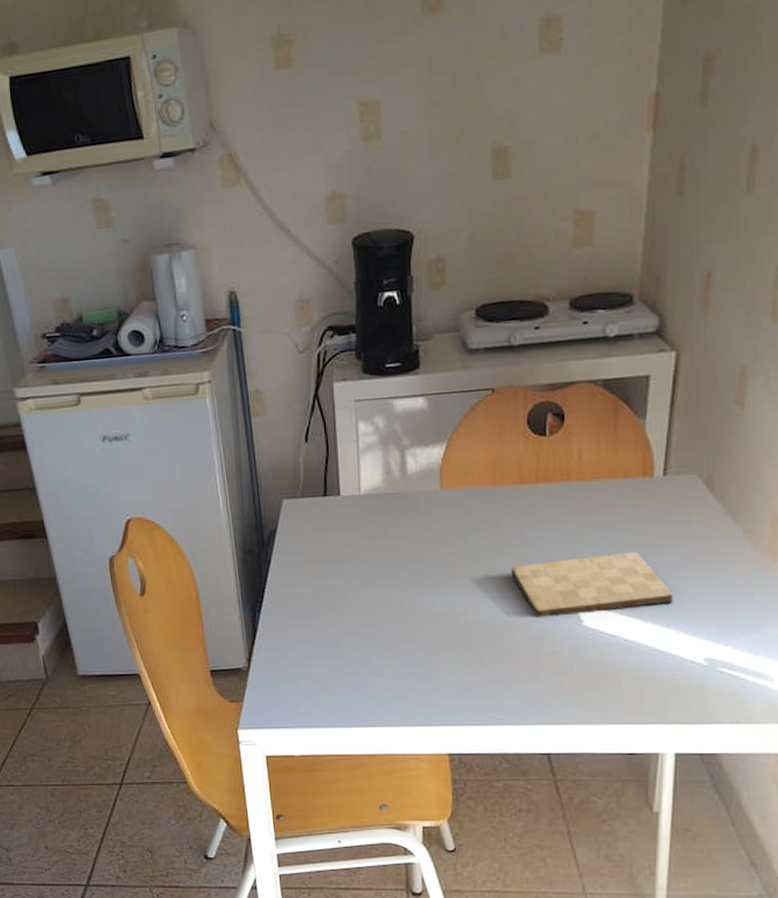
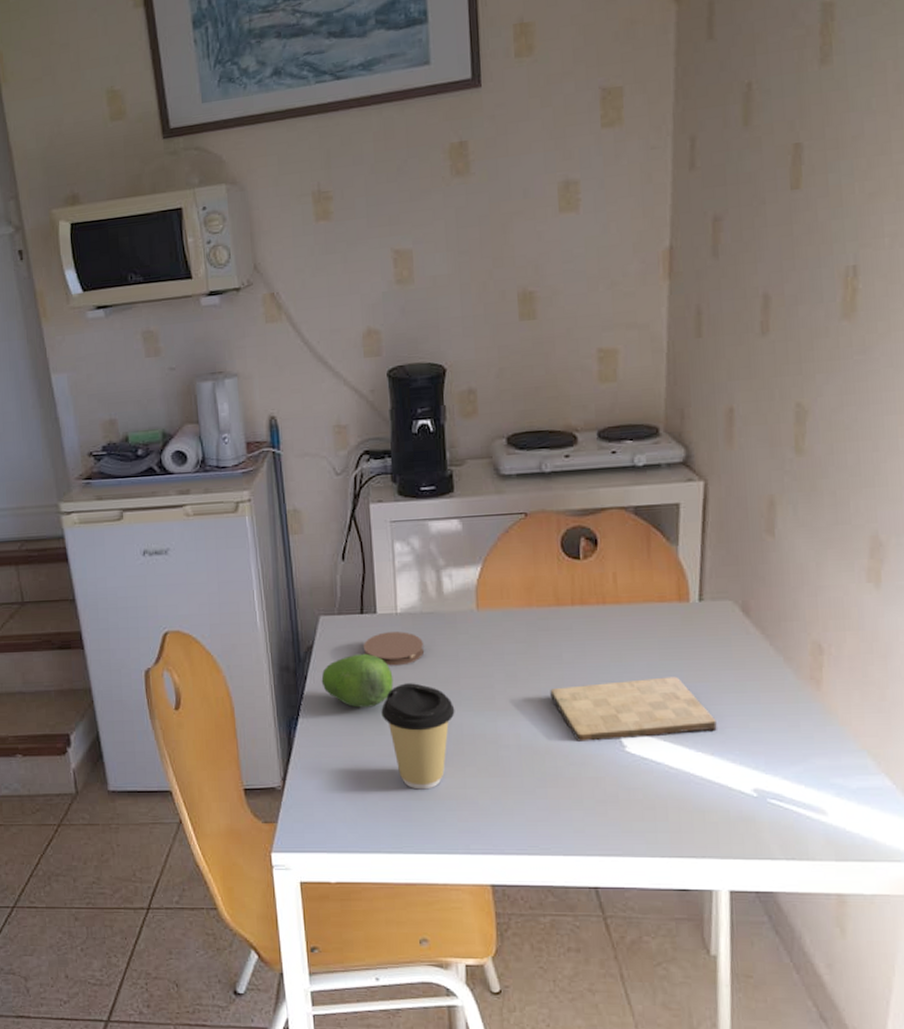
fruit: none [285,536,357,590] -> present [321,653,394,708]
coaster: none [326,513,387,548] -> present [362,631,424,666]
coffee cup: none [344,564,417,667] -> present [381,683,455,790]

